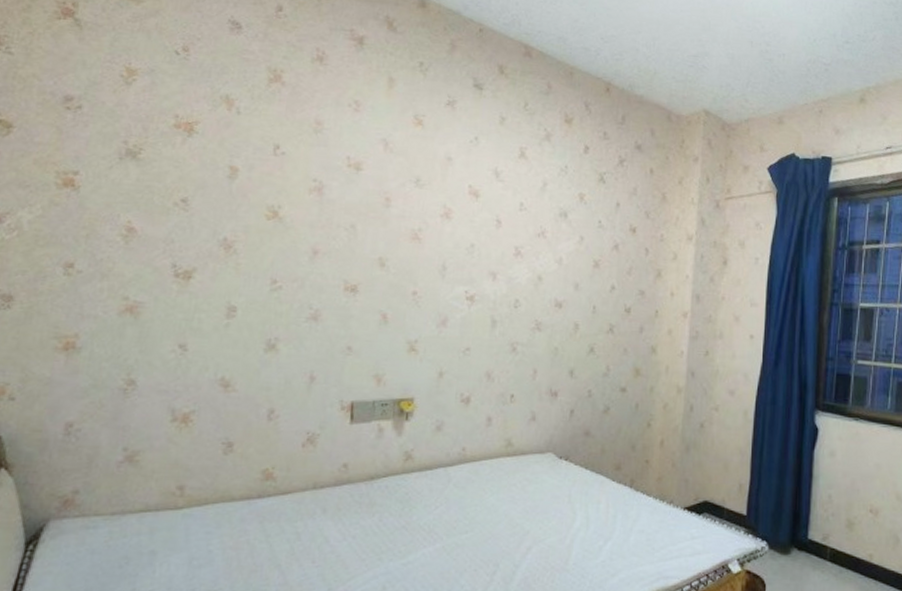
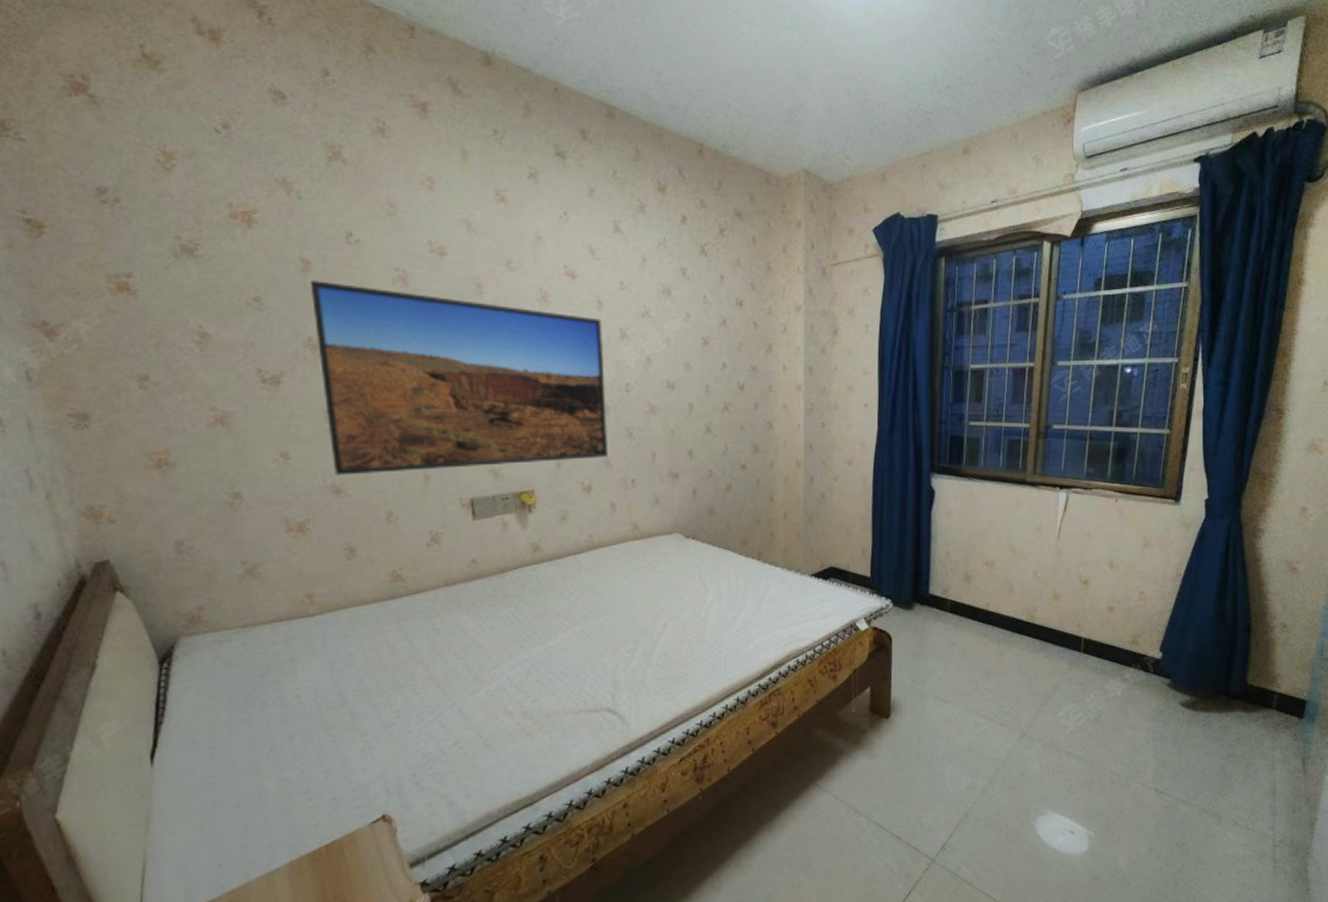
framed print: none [226,186,499,371] -> present [309,281,608,476]

